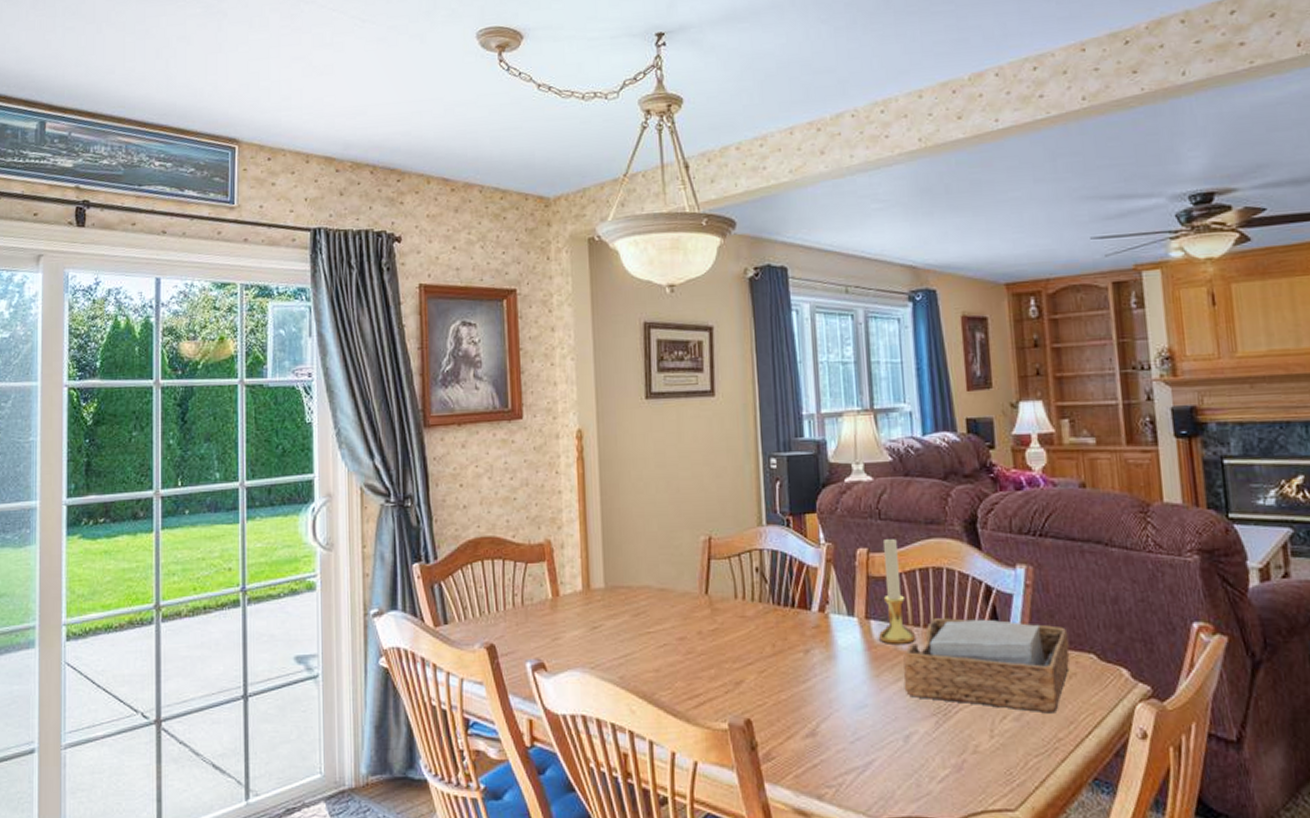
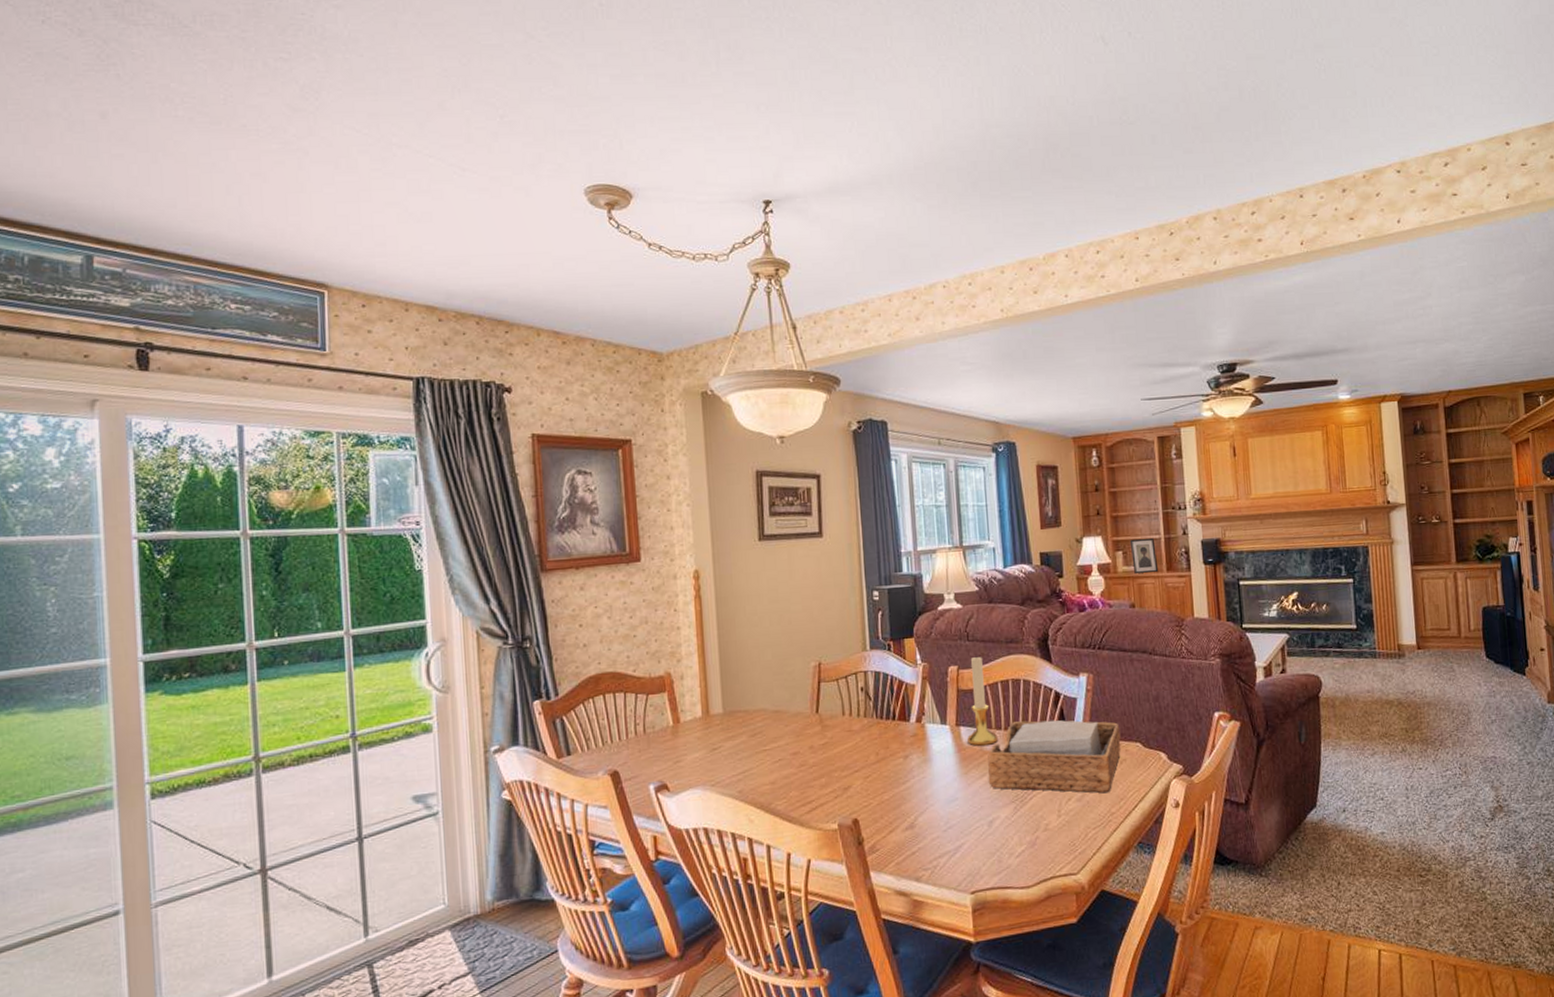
picture frame: none [1078,403,1116,448] -> present [1129,537,1159,575]

